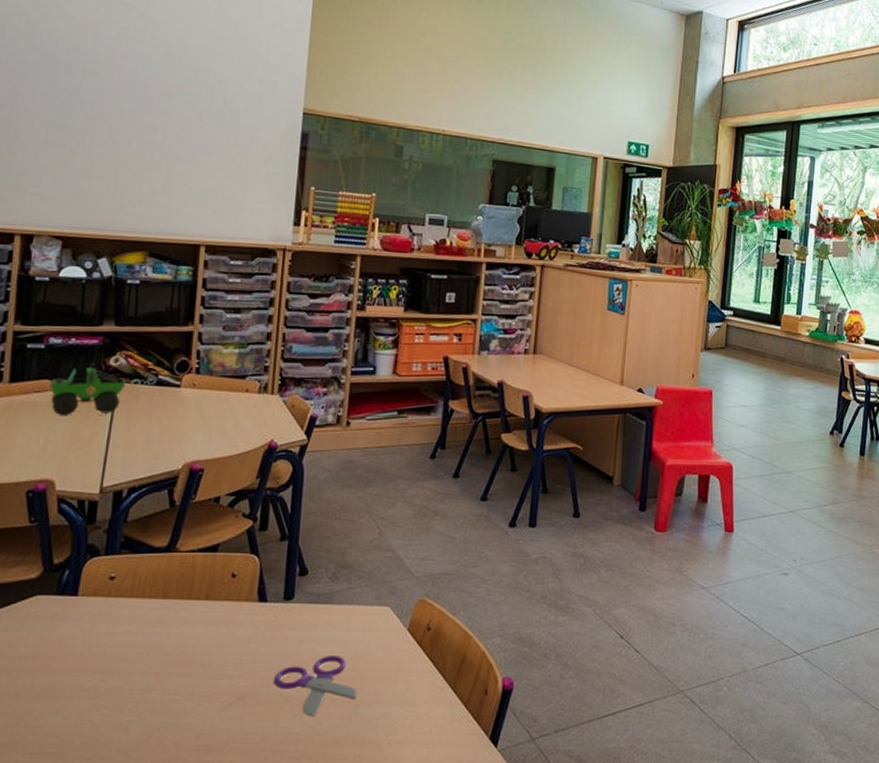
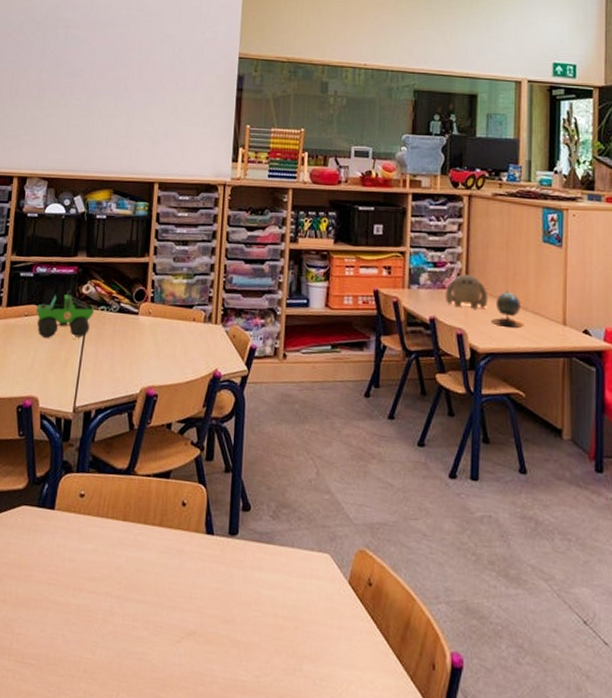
scissors: present [273,656,357,717] -> none [220,600,300,666]
stuffed toy: none [513,340,555,373] -> present [445,274,488,309]
globe: none [555,355,586,389] -> present [491,290,524,328]

